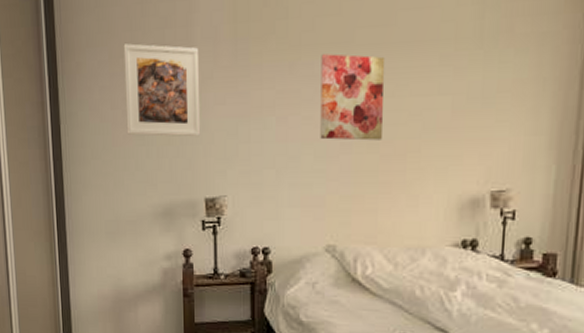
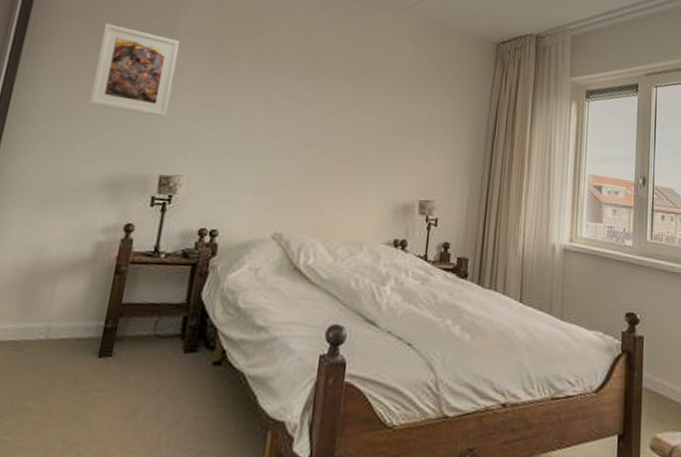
wall art: present [320,54,386,141] -> none [281,68,344,146]

